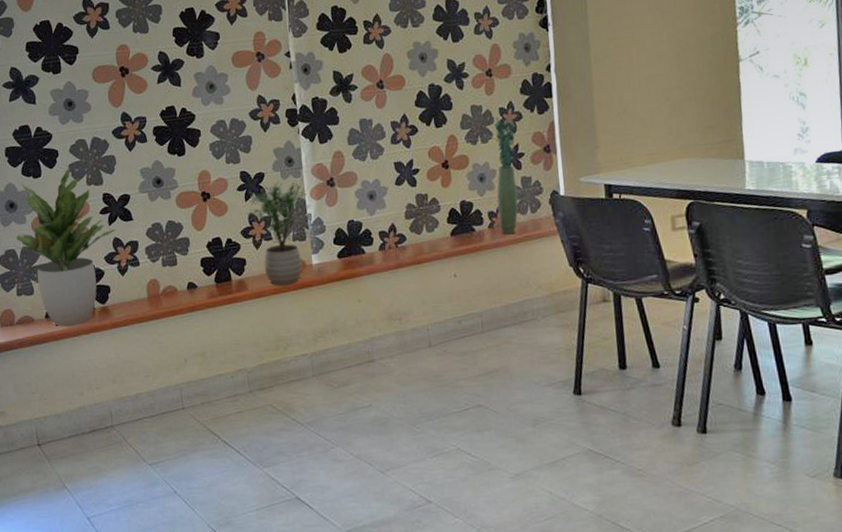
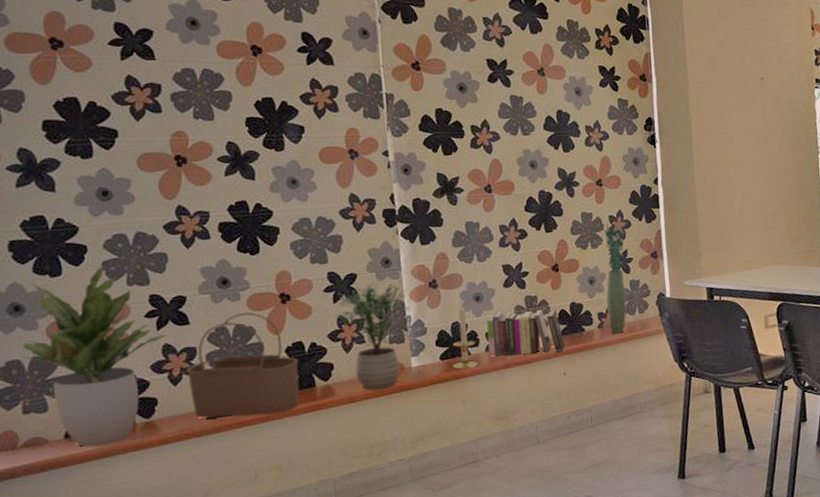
wicker basket: none [131,209,219,306] -> present [187,312,300,419]
candle: none [349,203,373,269] -> present [452,304,479,370]
books: none [380,208,456,256] -> present [487,309,566,357]

